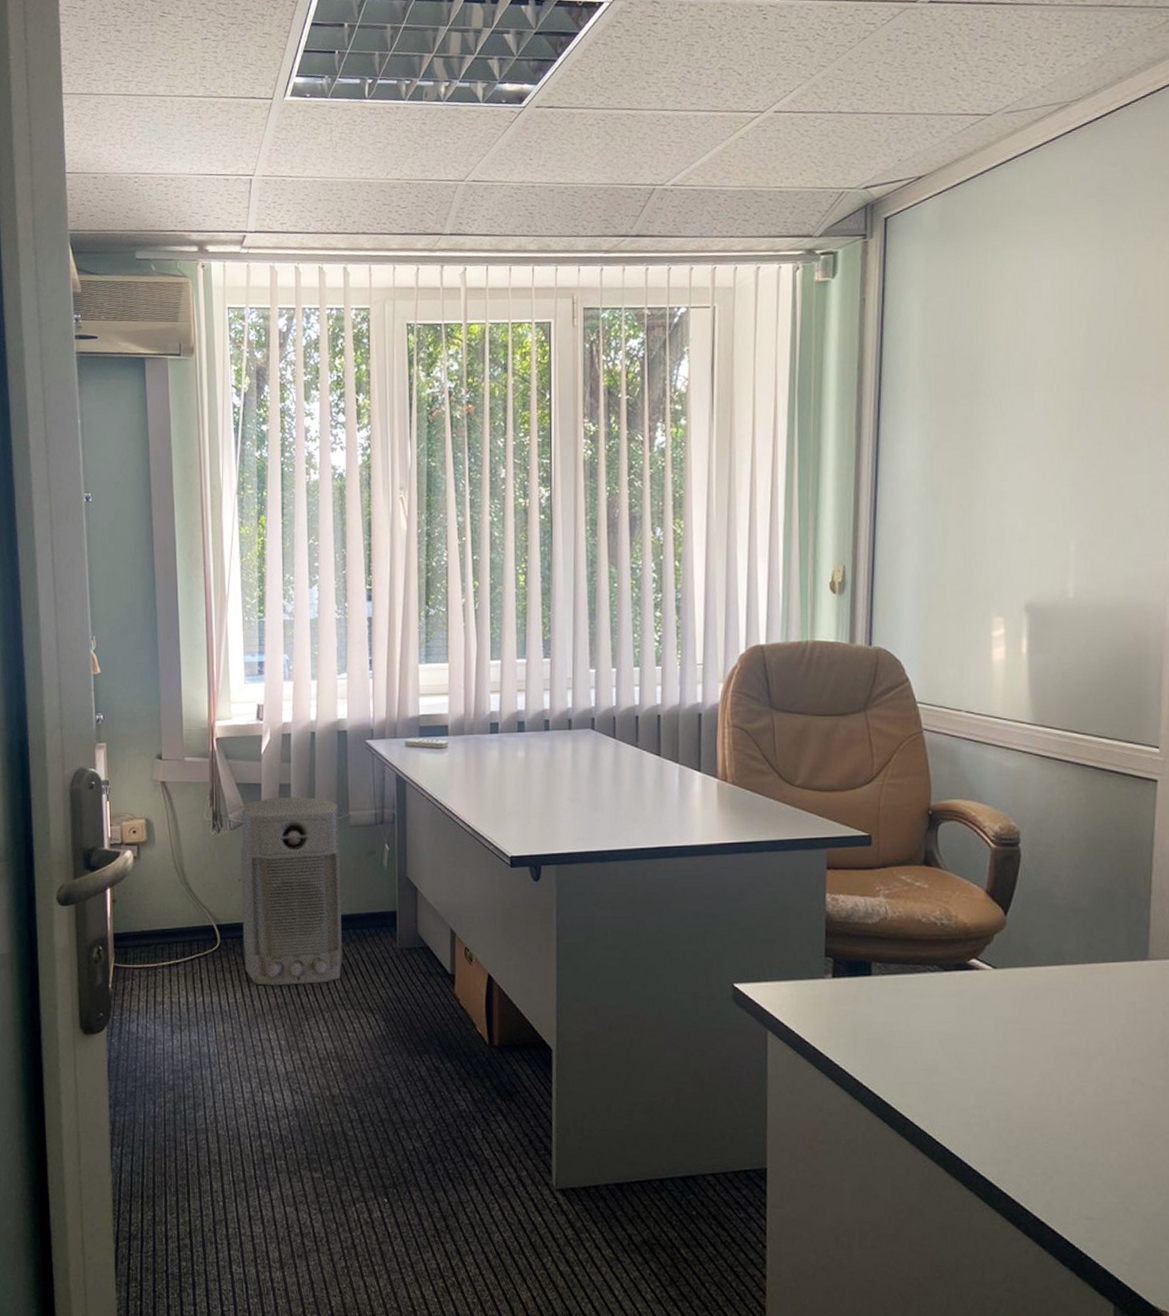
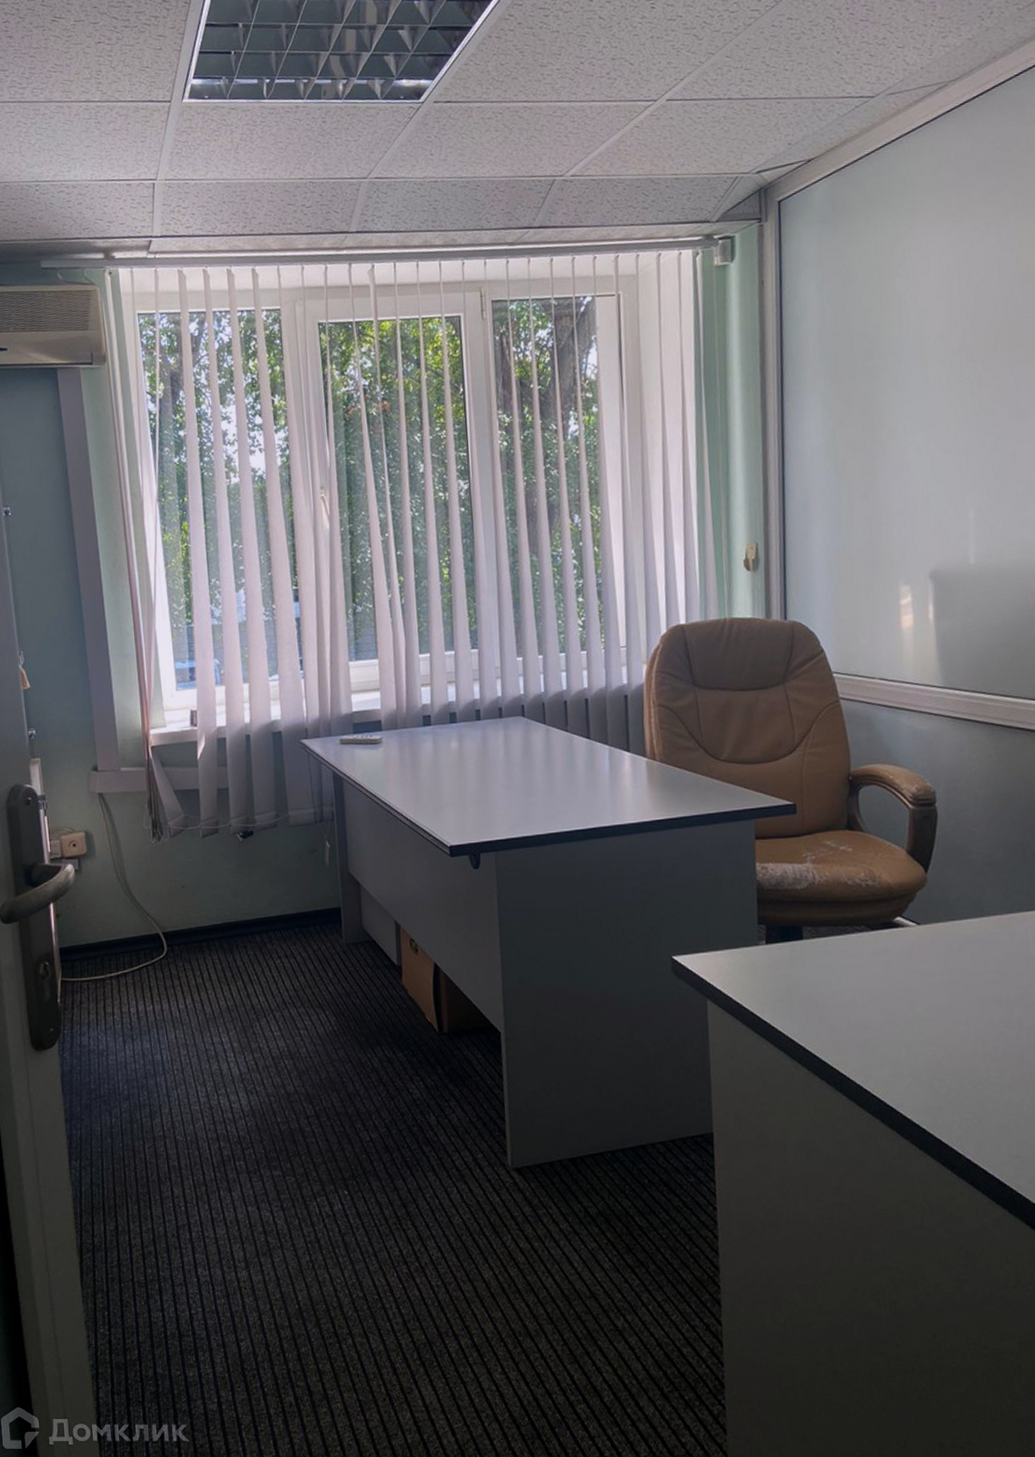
air purifier: present [241,796,342,986] -> none [181,799,290,990]

